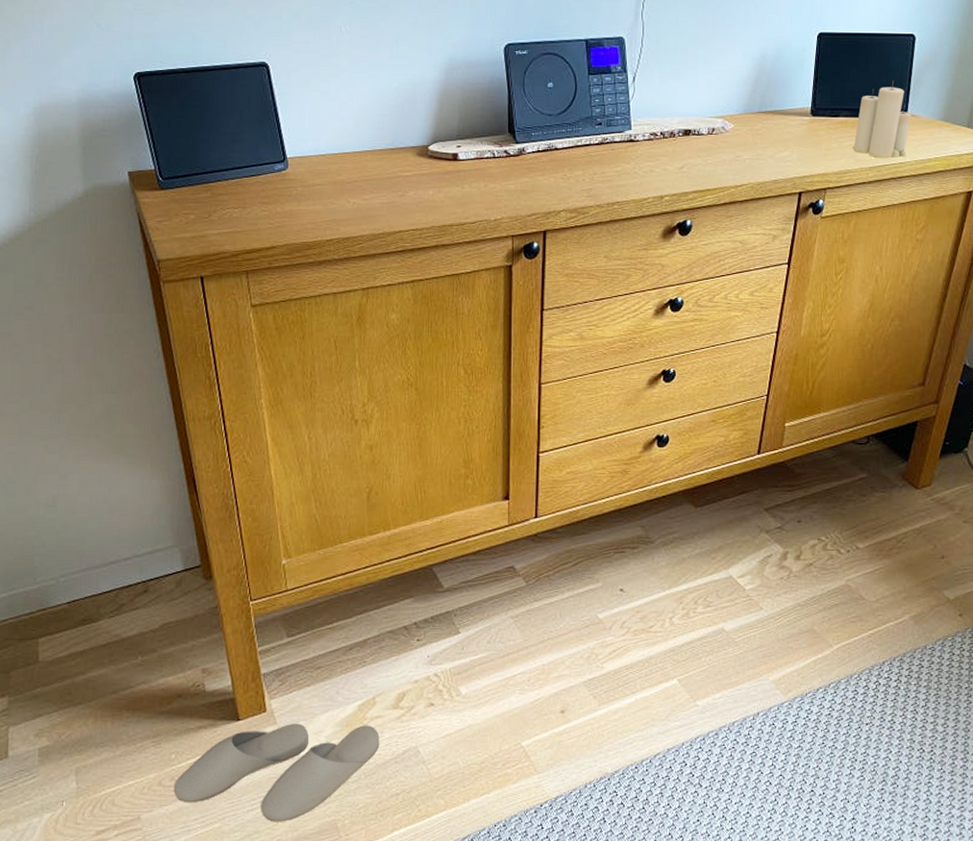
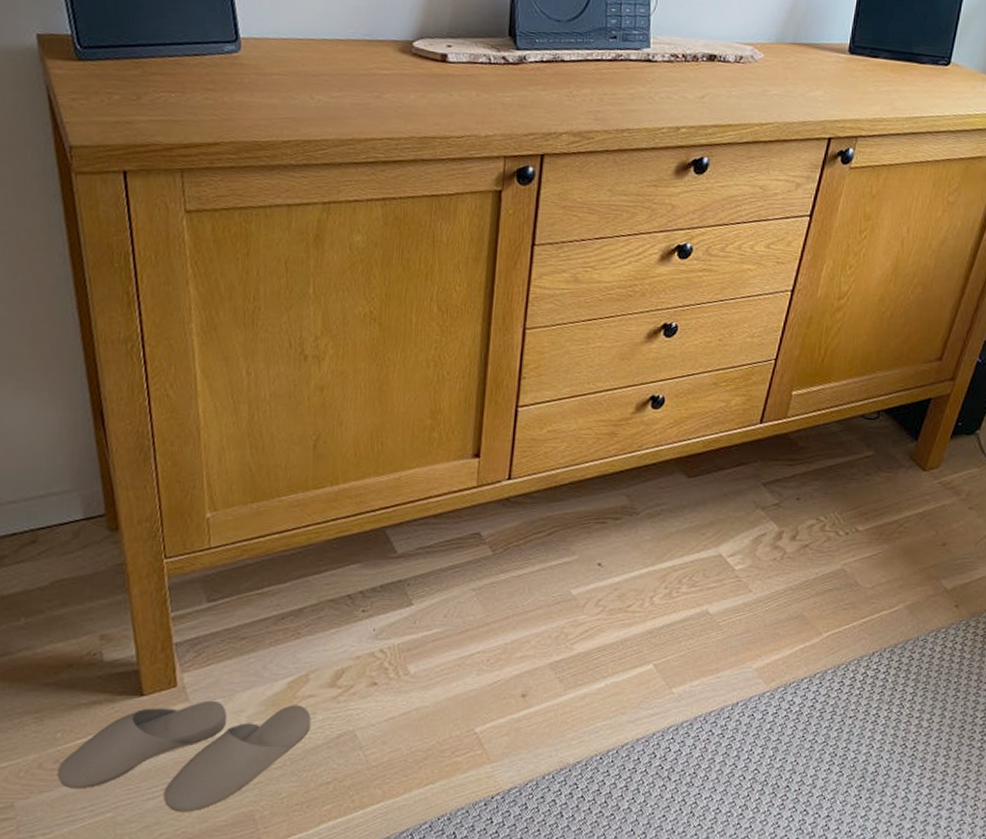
candle: present [852,81,912,159] -> none [889,24,955,111]

